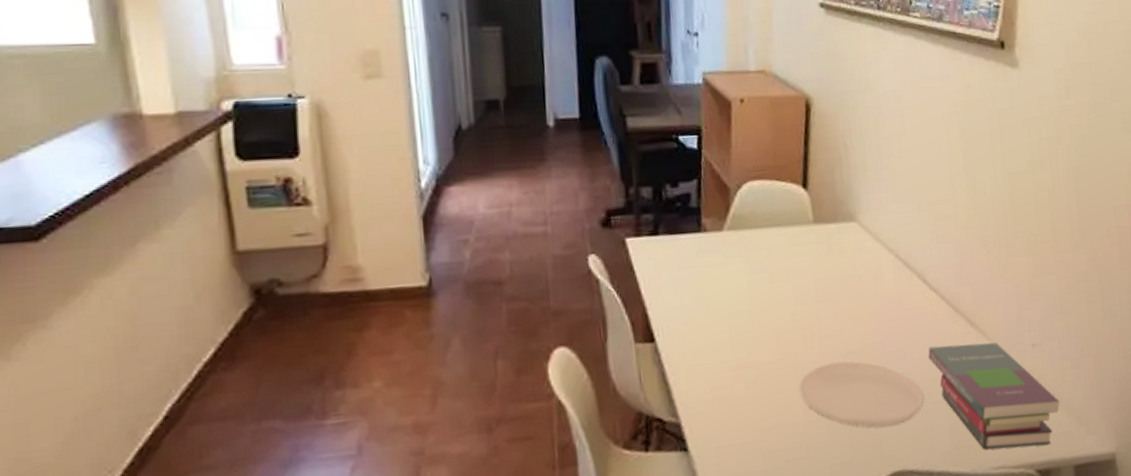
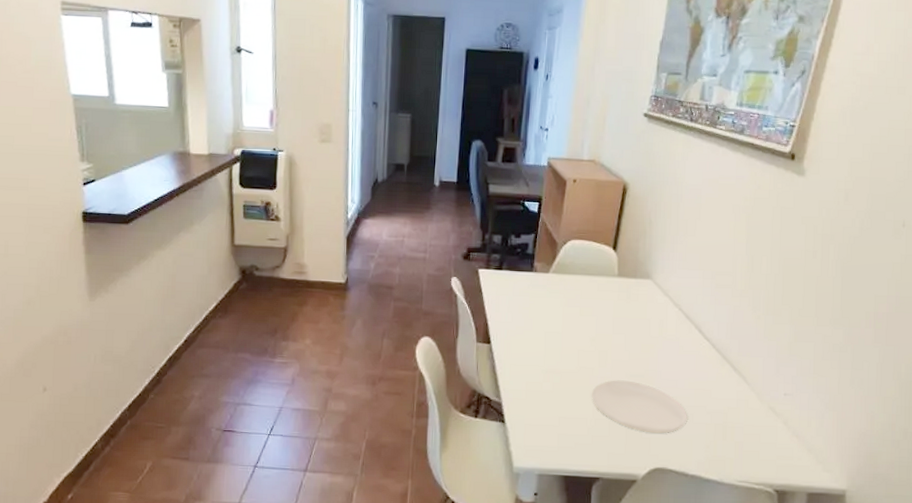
books: present [928,342,1060,449] -> none [696,381,802,472]

